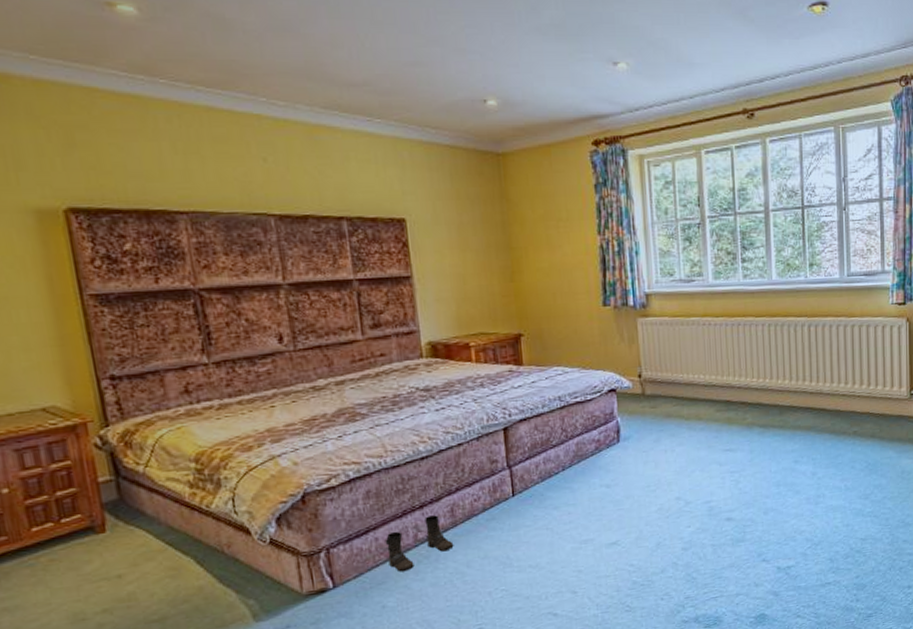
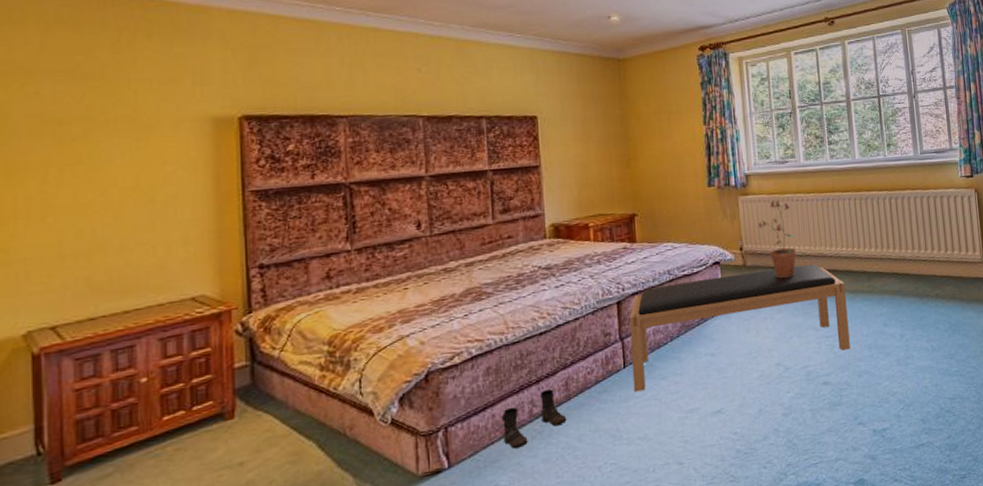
bench: none [517,395,757,521] -> present [629,264,850,393]
potted plant: none [659,323,702,409] -> present [758,200,797,278]

